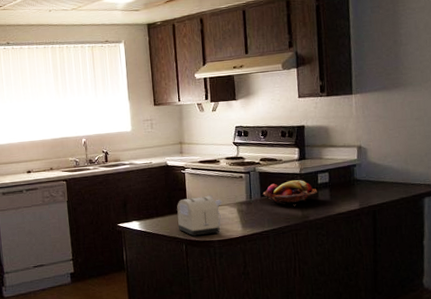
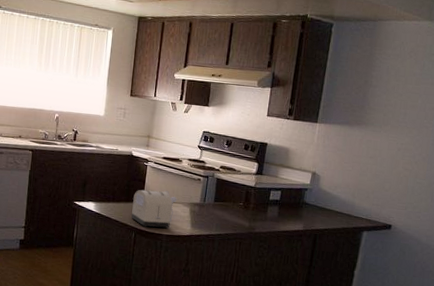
fruit basket: present [262,180,317,204] -> none [216,191,267,215]

